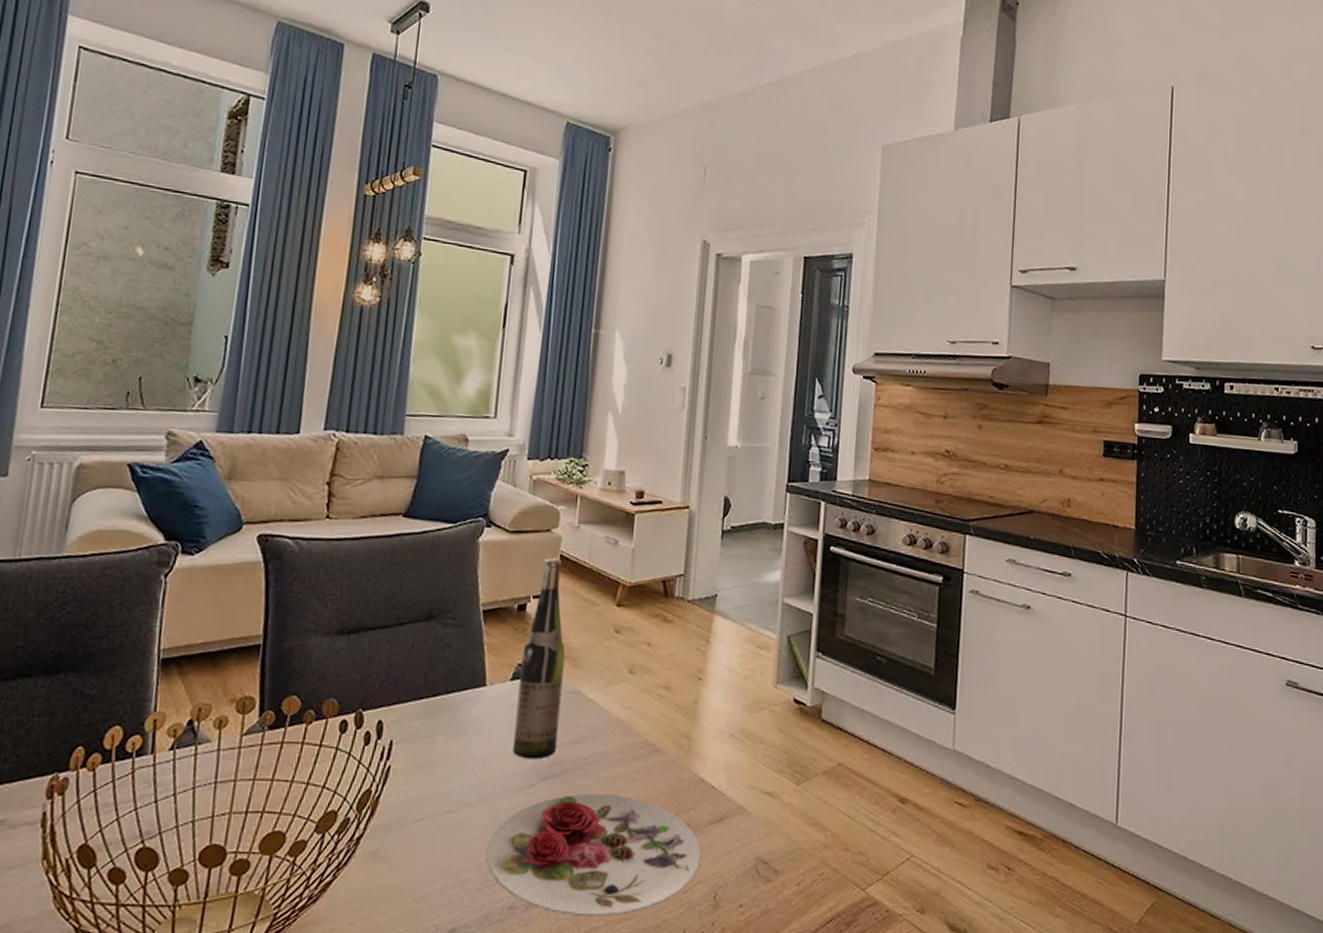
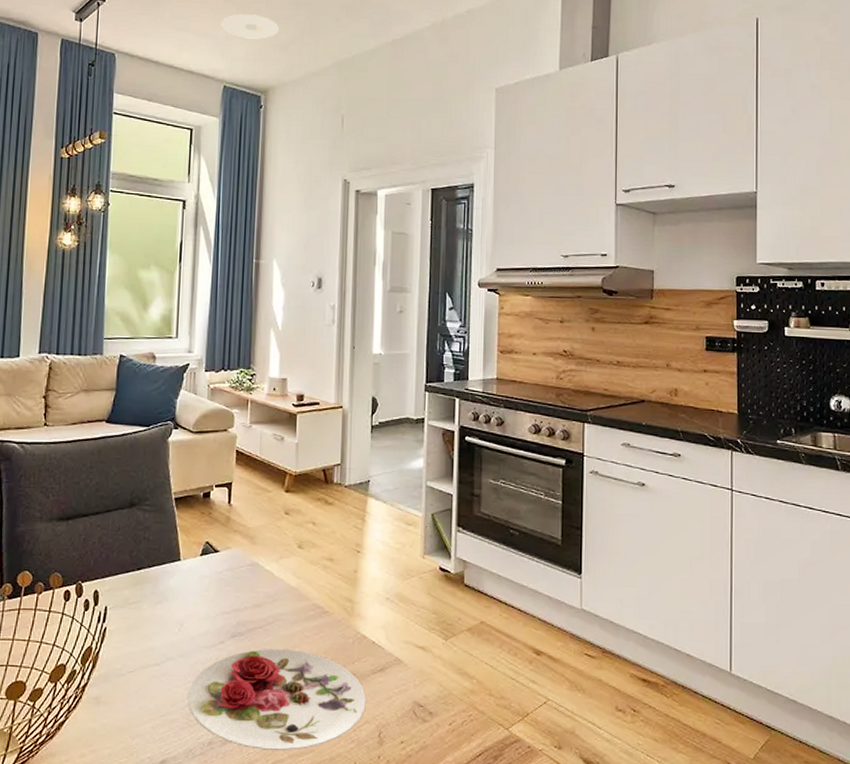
wine bottle: present [513,558,565,760] -> none [205,453,244,621]
recessed light: none [567,39,637,71] -> present [221,14,280,39]

